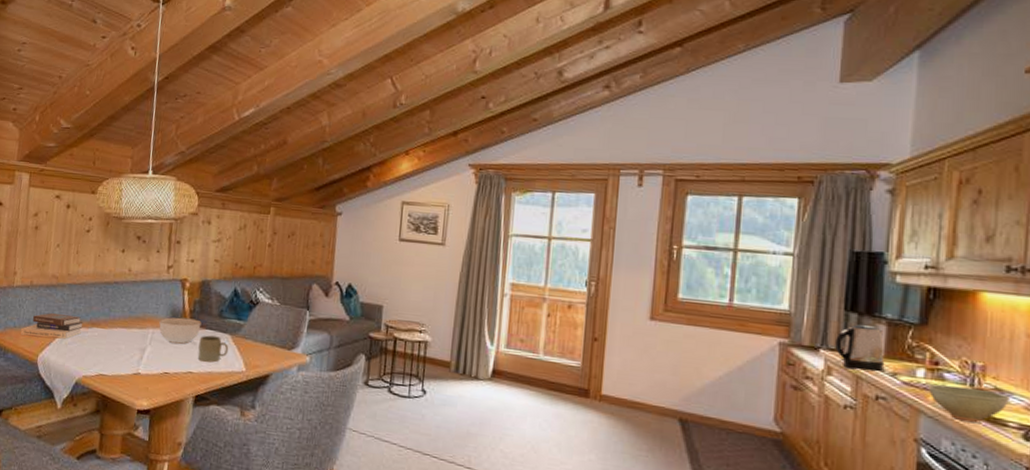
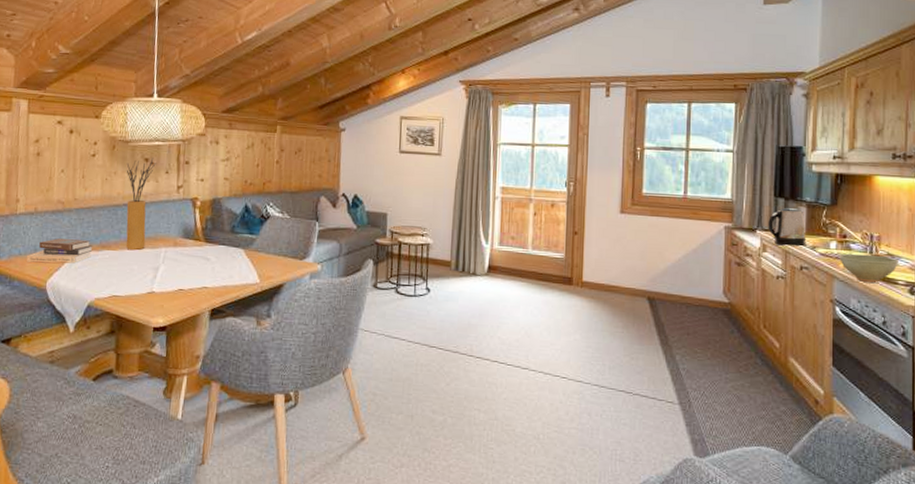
vase: none [115,236,148,330] -> present [126,158,156,251]
bowl: present [158,317,202,345] -> none [170,235,214,262]
mug: present [198,335,229,363] -> none [212,251,242,278]

